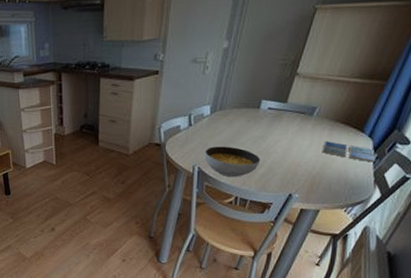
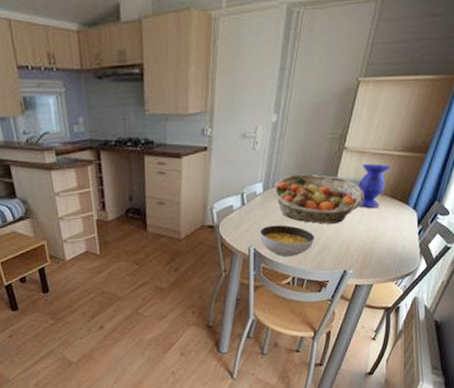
fruit basket: none [220,98,316,148] -> present [273,174,365,224]
vase: none [309,90,346,135] -> present [358,164,391,209]
drink coaster: present [322,141,376,163] -> none [372,215,421,234]

